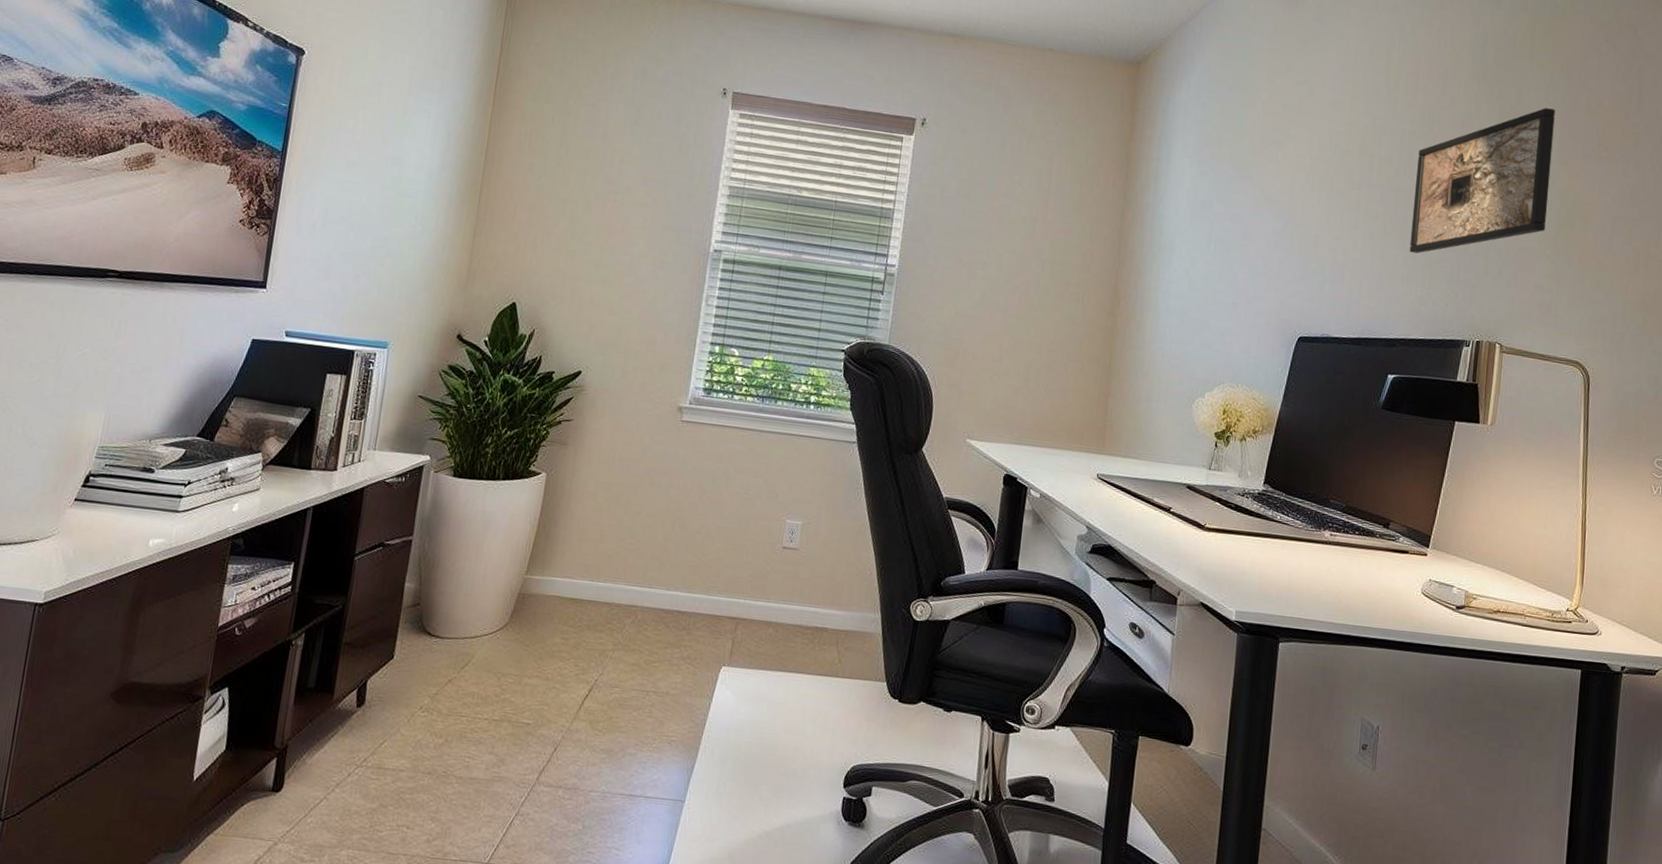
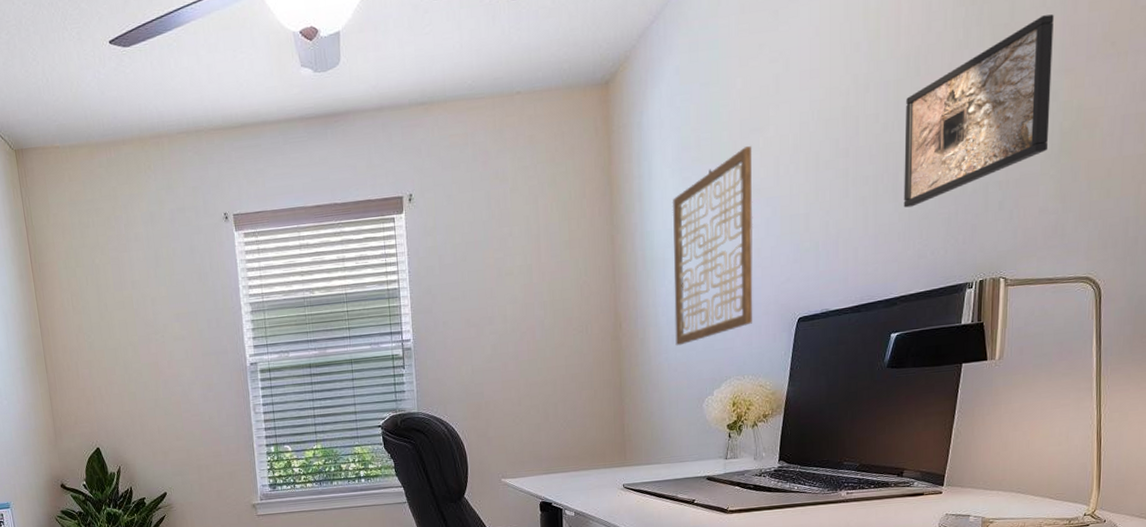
wall art: none [1172,156,1271,338] -> present [672,146,753,346]

